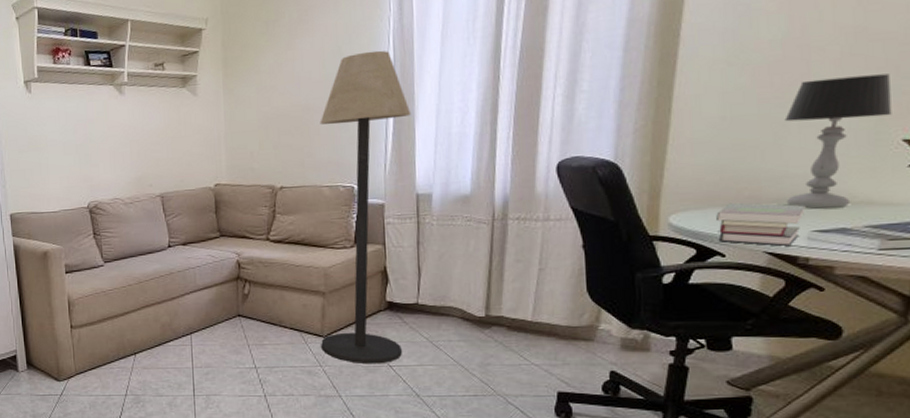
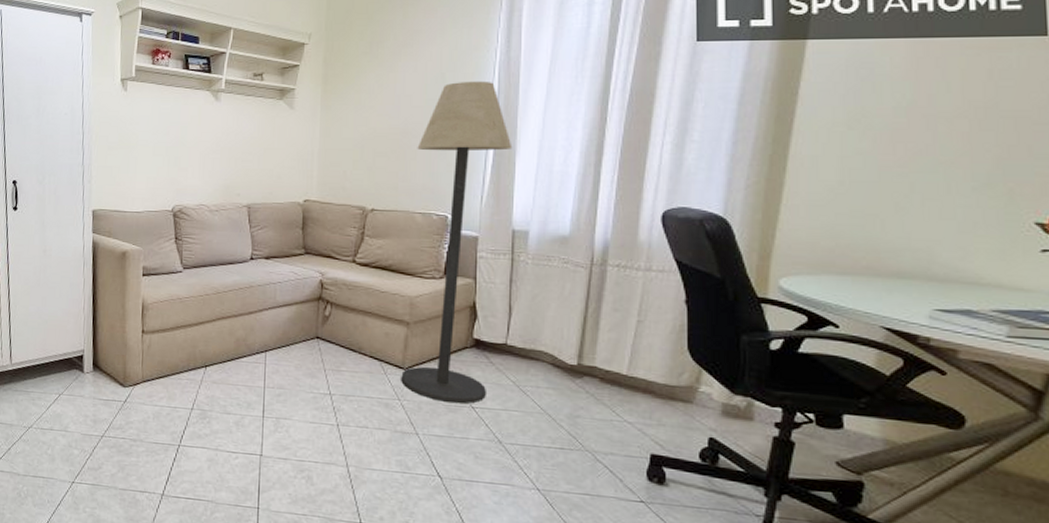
books: present [716,203,806,247] -> none [831,271,928,324]
table lamp: present [784,74,892,210] -> none [906,152,1024,289]

